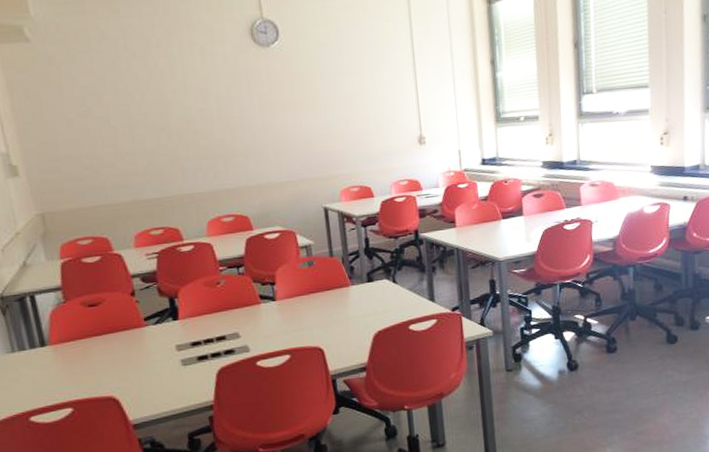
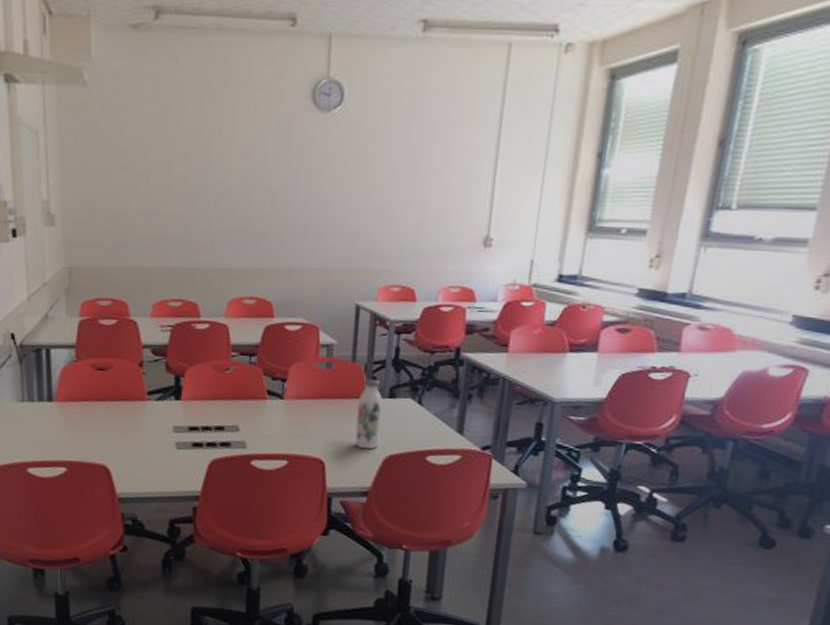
water bottle: none [342,269,368,331] -> present [355,379,382,450]

